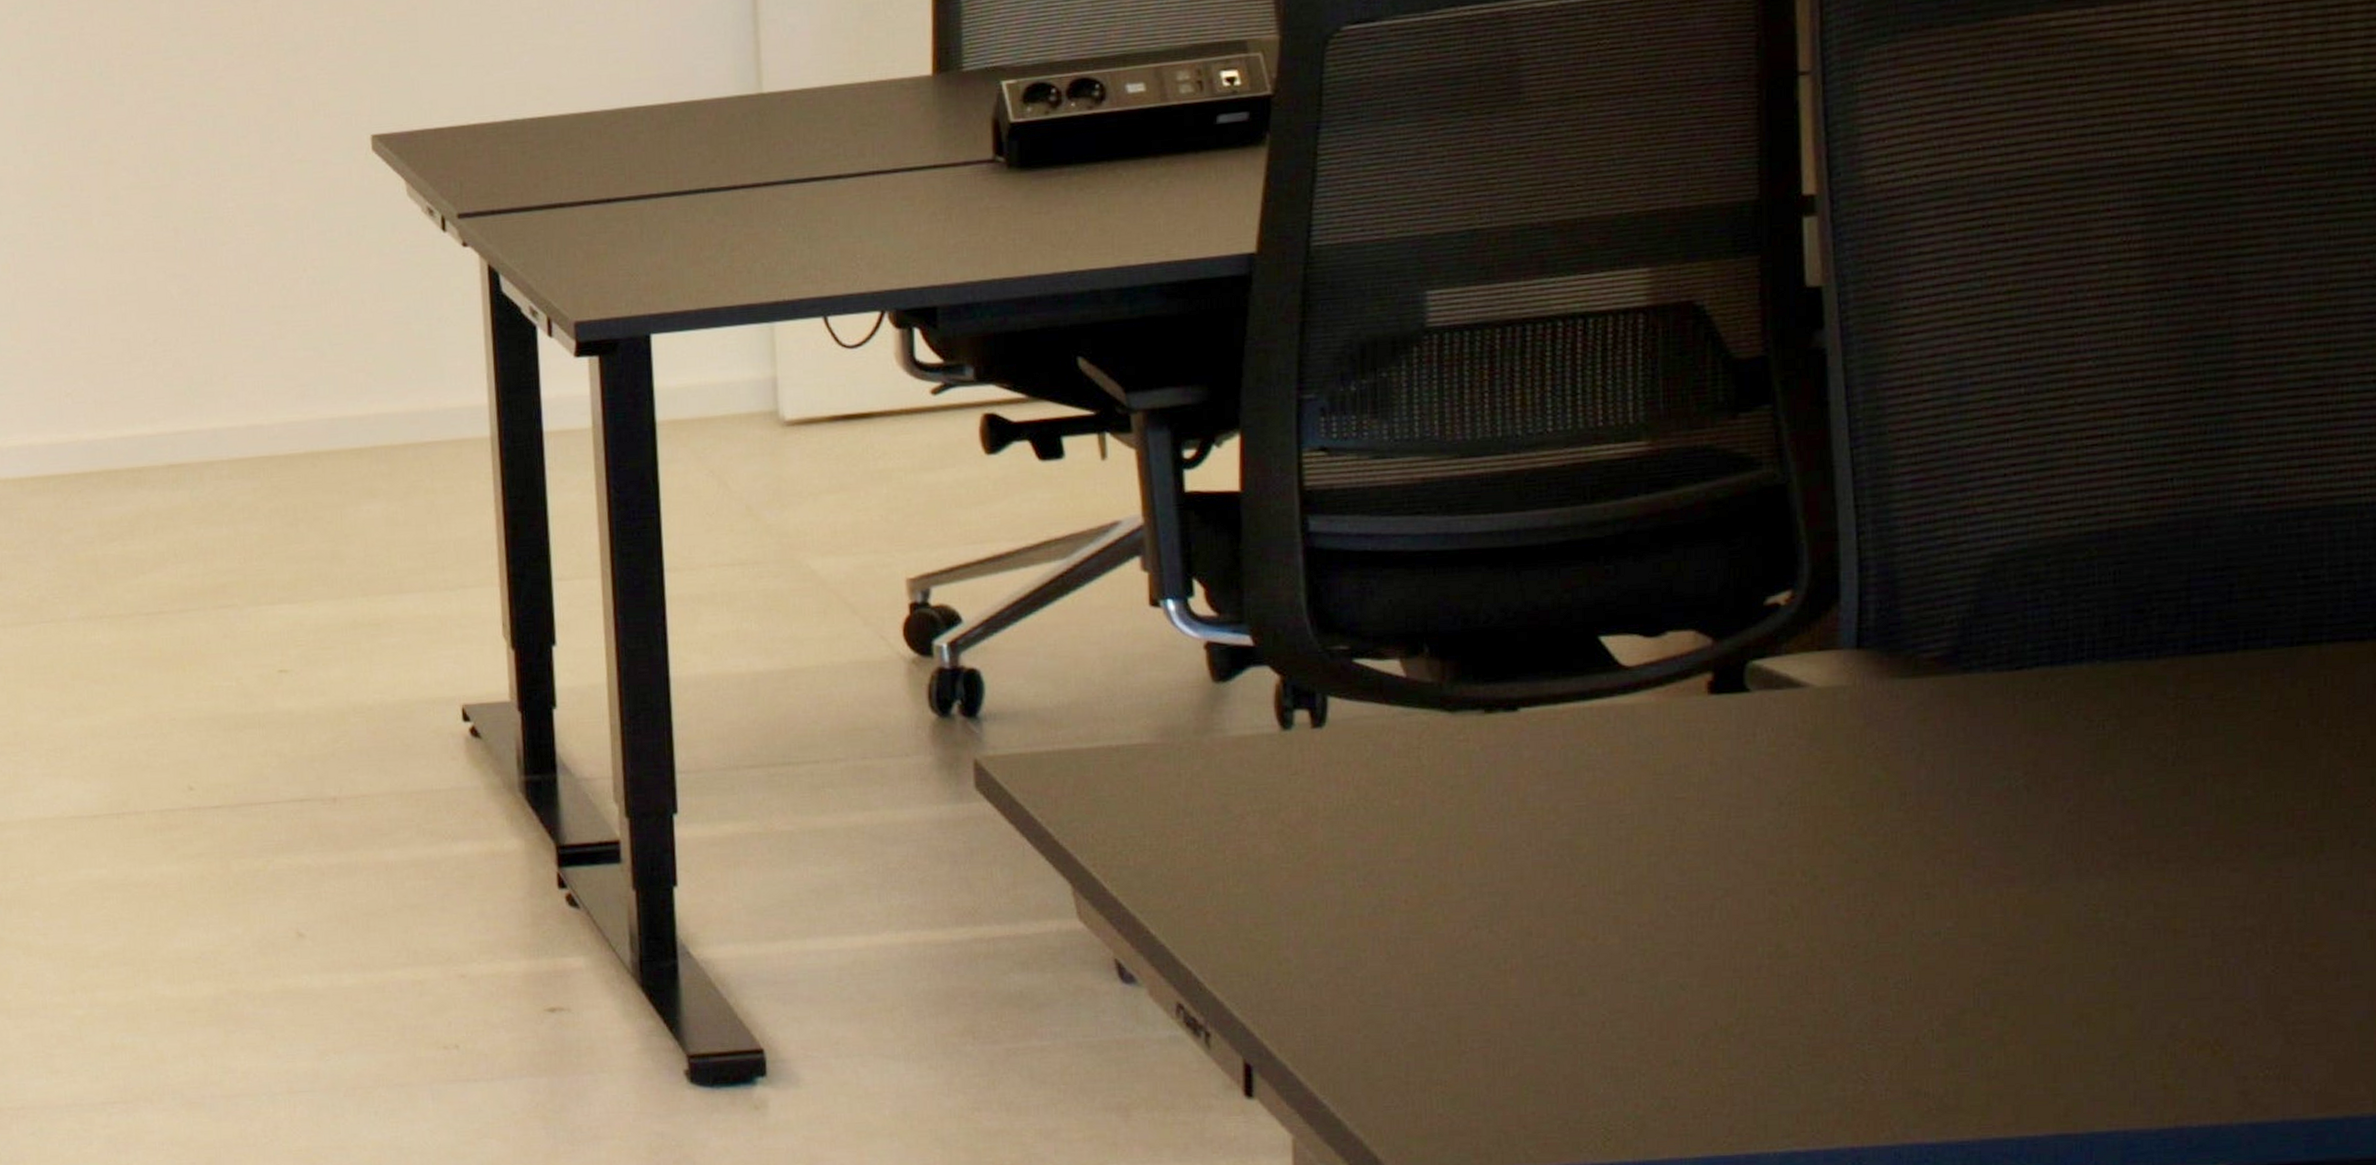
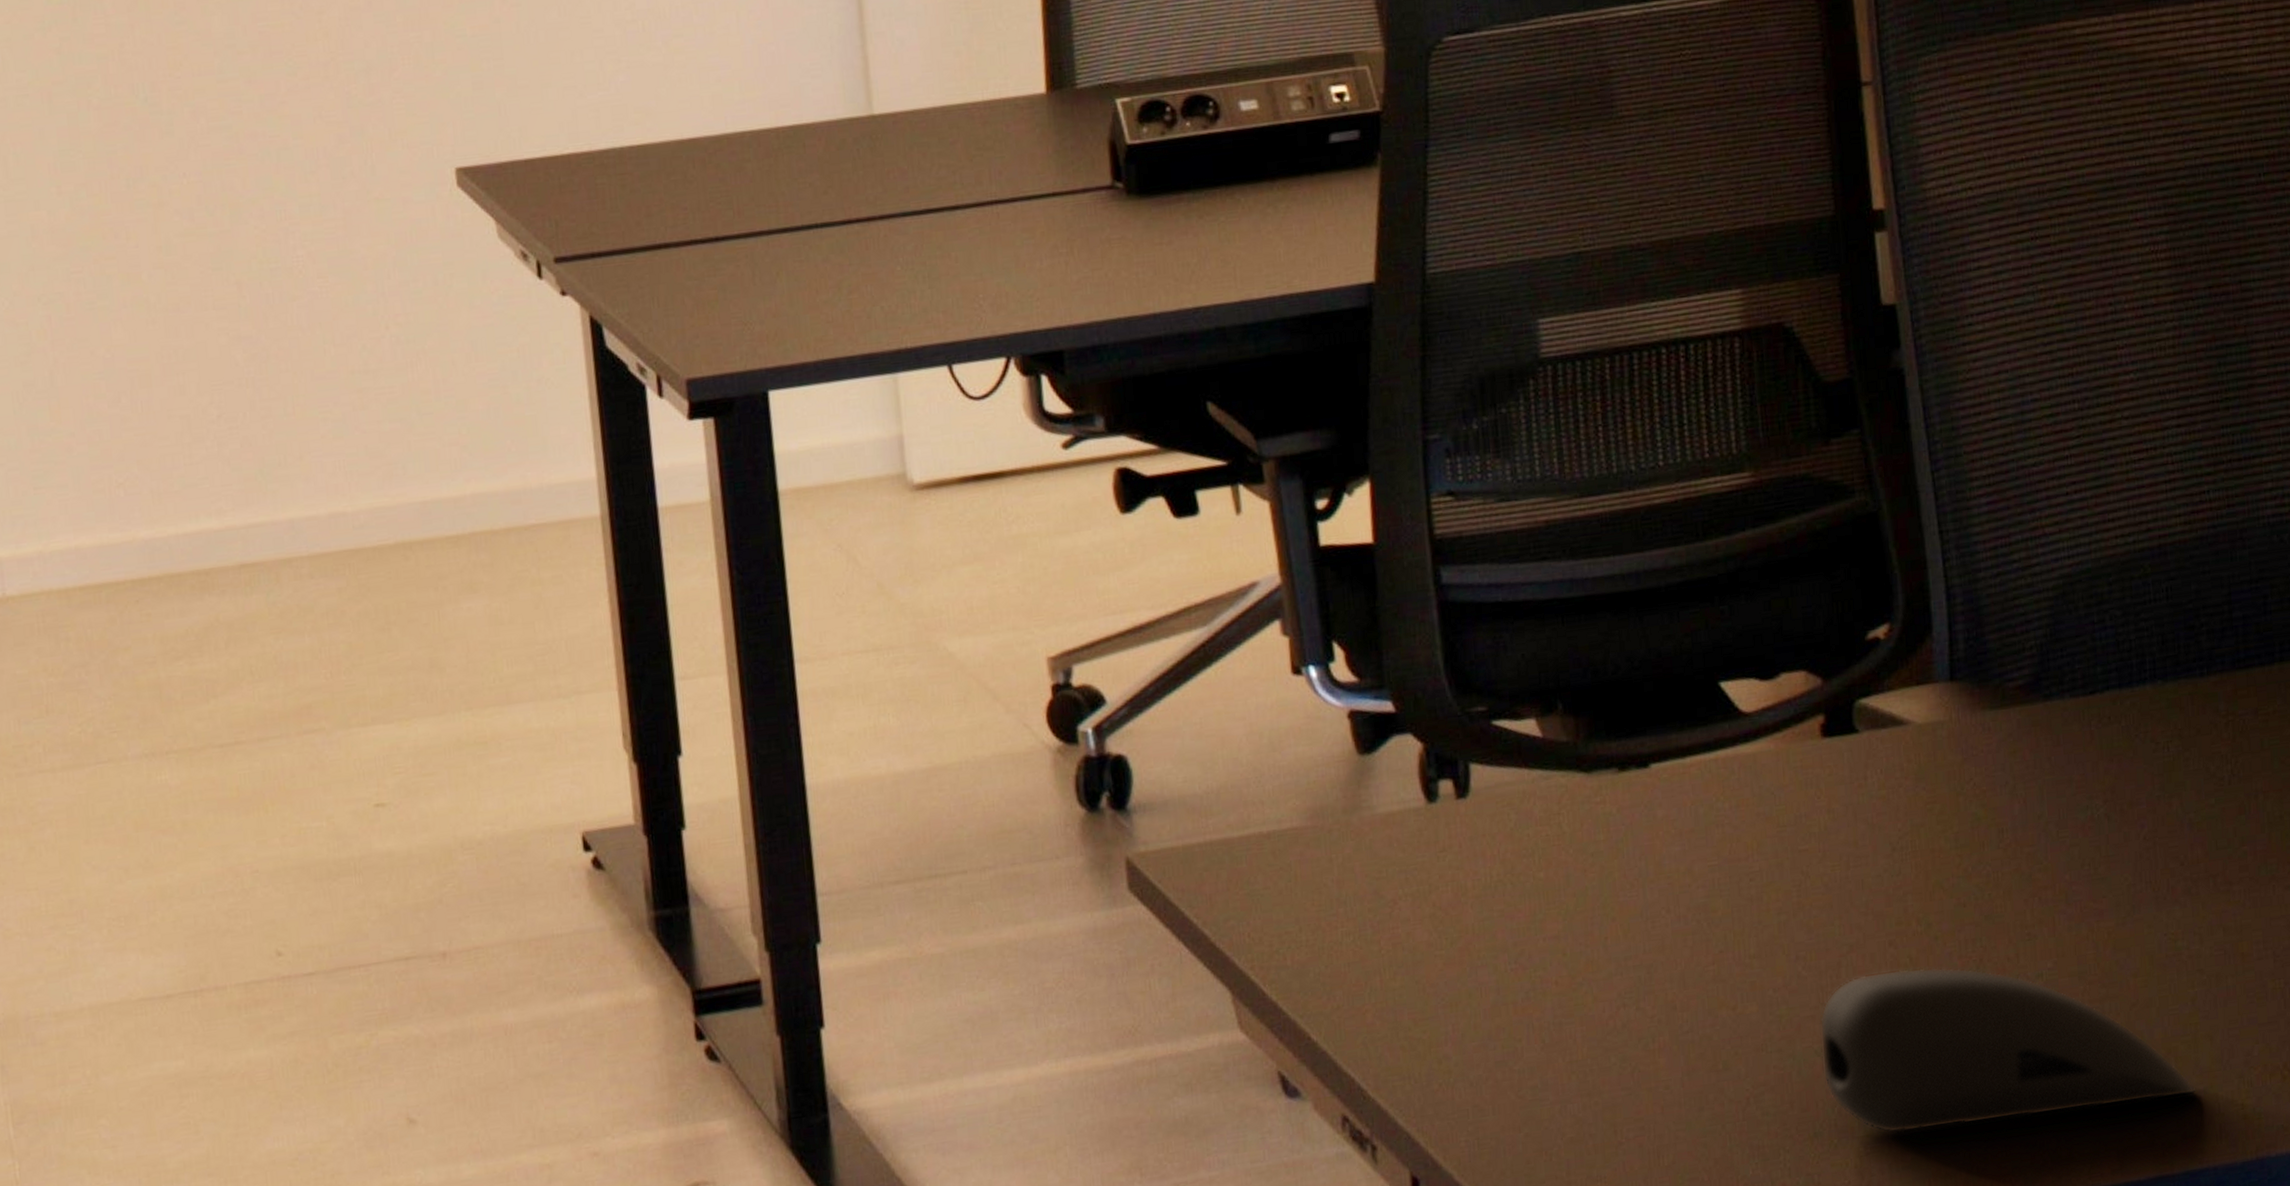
computer mouse: none [1686,916,2109,1069] -> present [1819,967,2196,1134]

